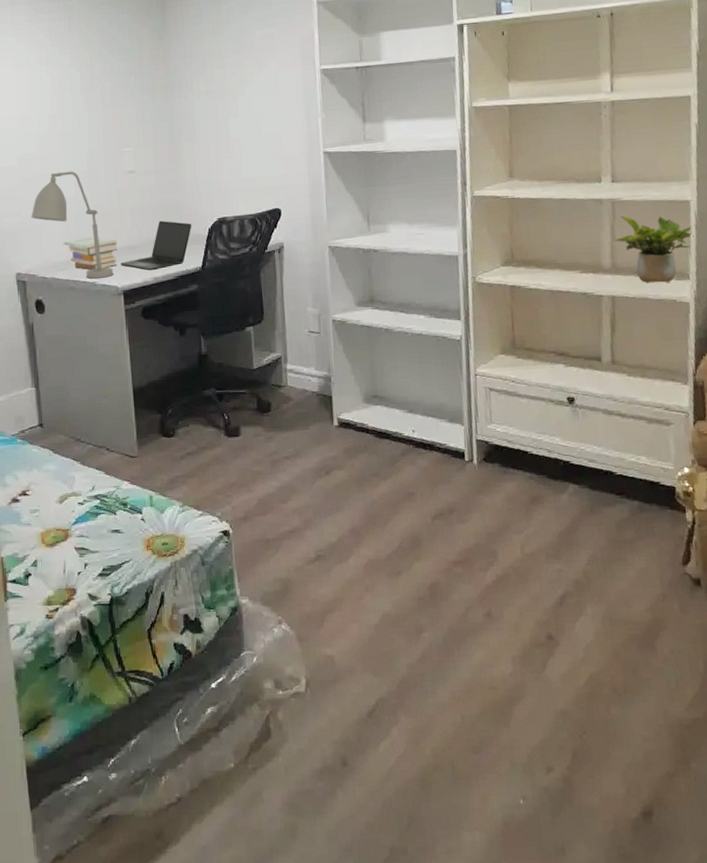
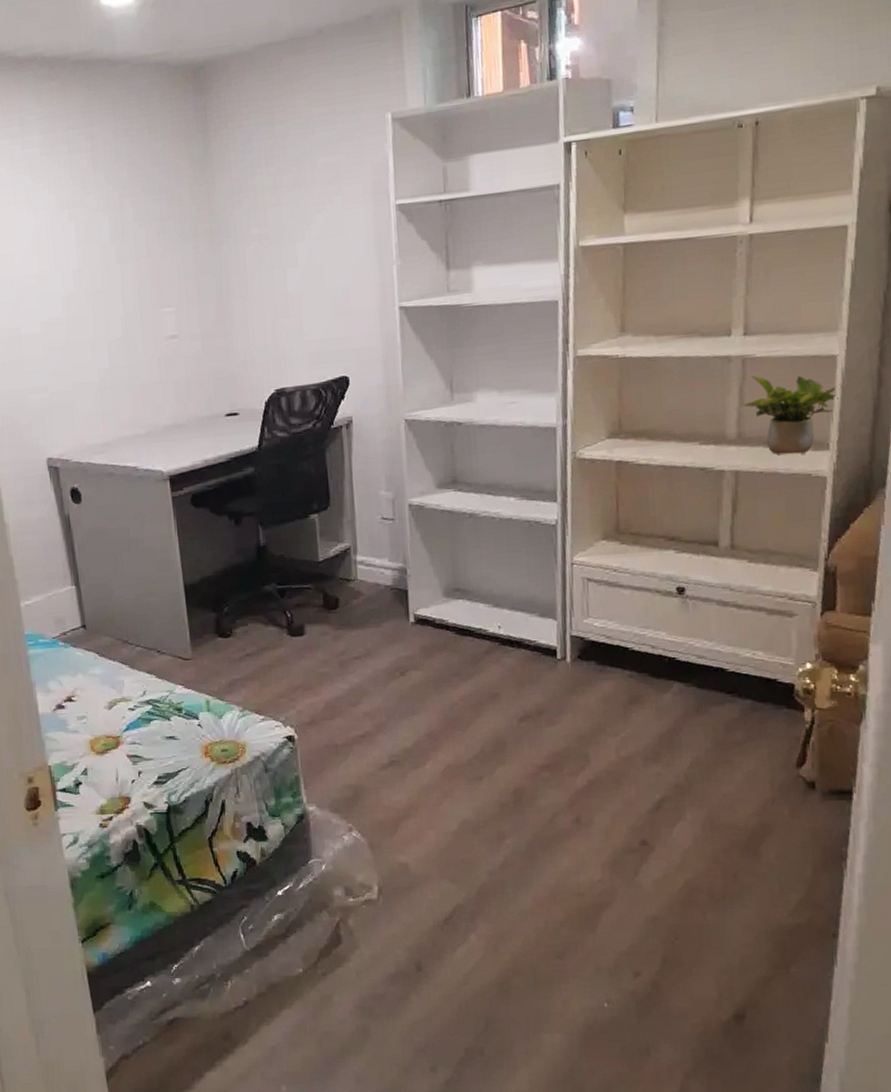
desk lamp: present [31,171,113,279] -> none [60,337,157,464]
books: present [63,236,118,271] -> none [98,413,161,454]
laptop: present [121,220,192,271] -> none [165,393,246,453]

